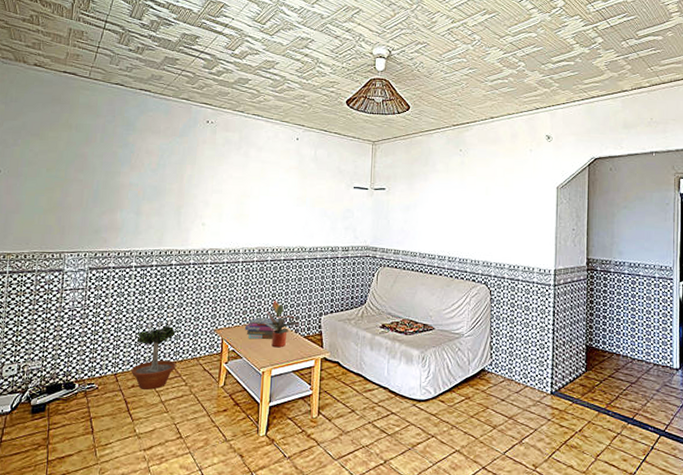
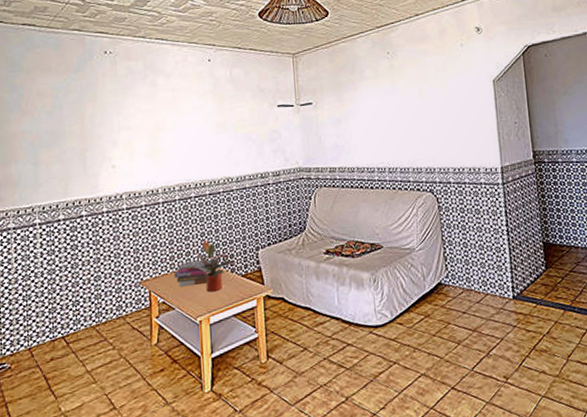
potted tree: present [131,321,176,390] -> none [47,282,100,361]

